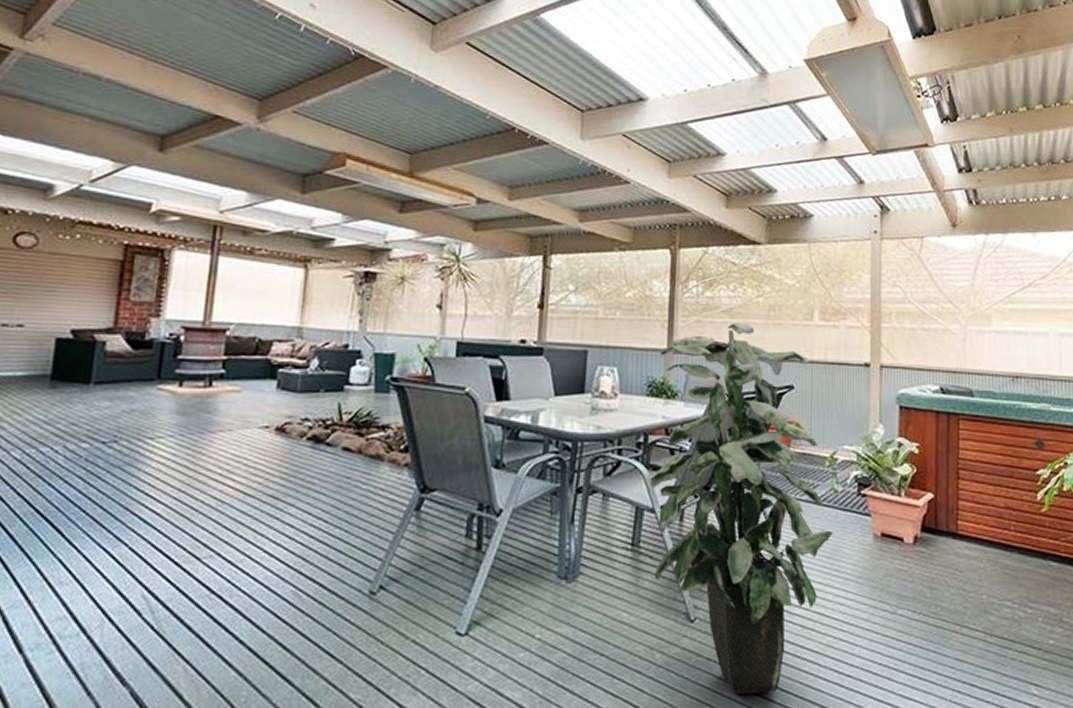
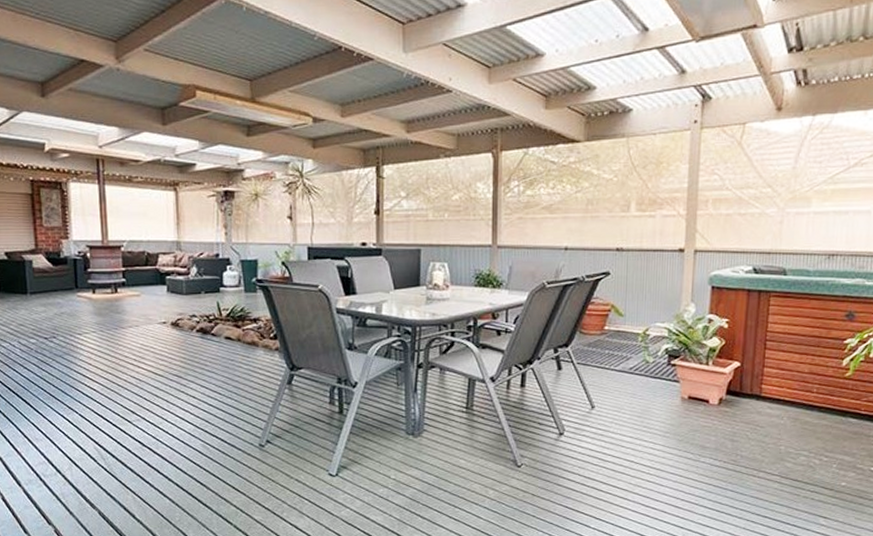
indoor plant: present [650,322,833,694] -> none [480,217,644,520]

